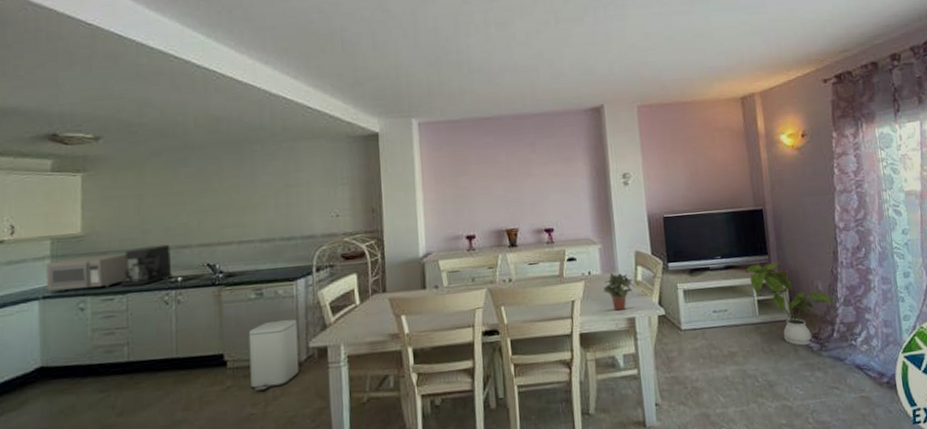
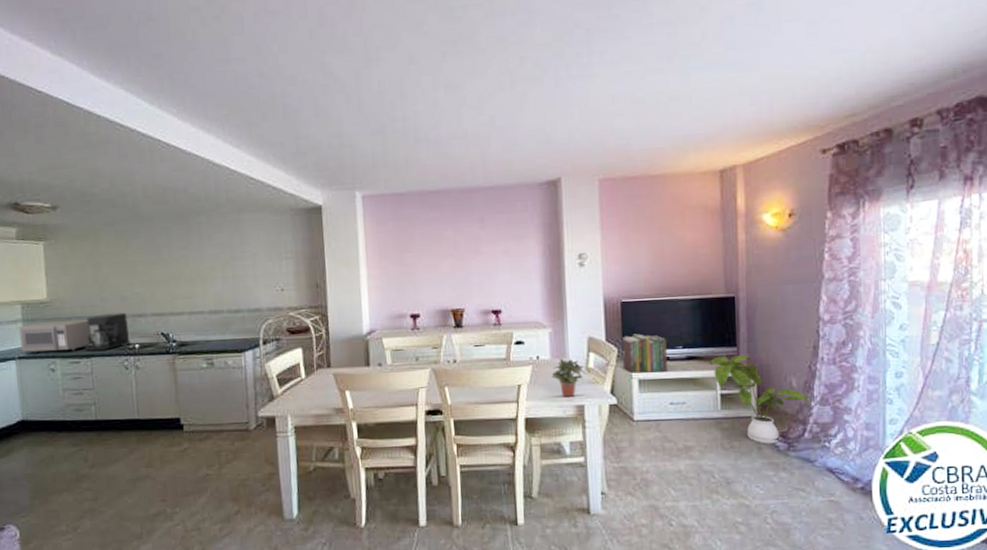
pedal bin: present [248,319,299,391] -> none [202,389,250,454]
books: none [665,246,709,284] -> present [621,333,668,373]

